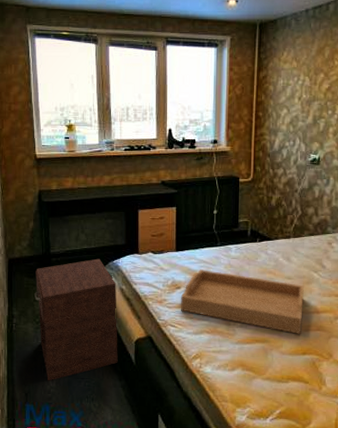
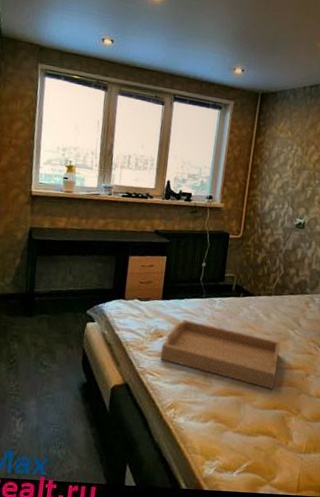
nightstand: present [34,258,118,381] -> none [11,301,99,426]

